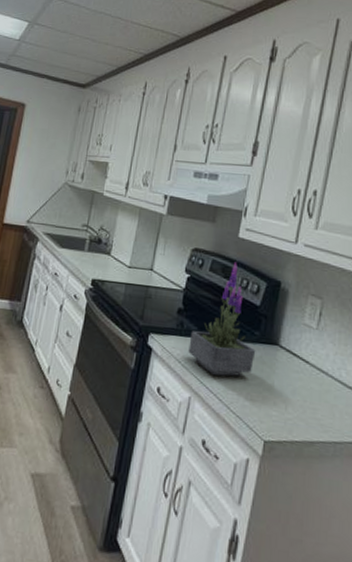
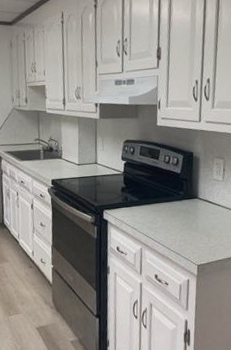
potted plant: present [188,262,256,376] -> none [134,144,183,229]

